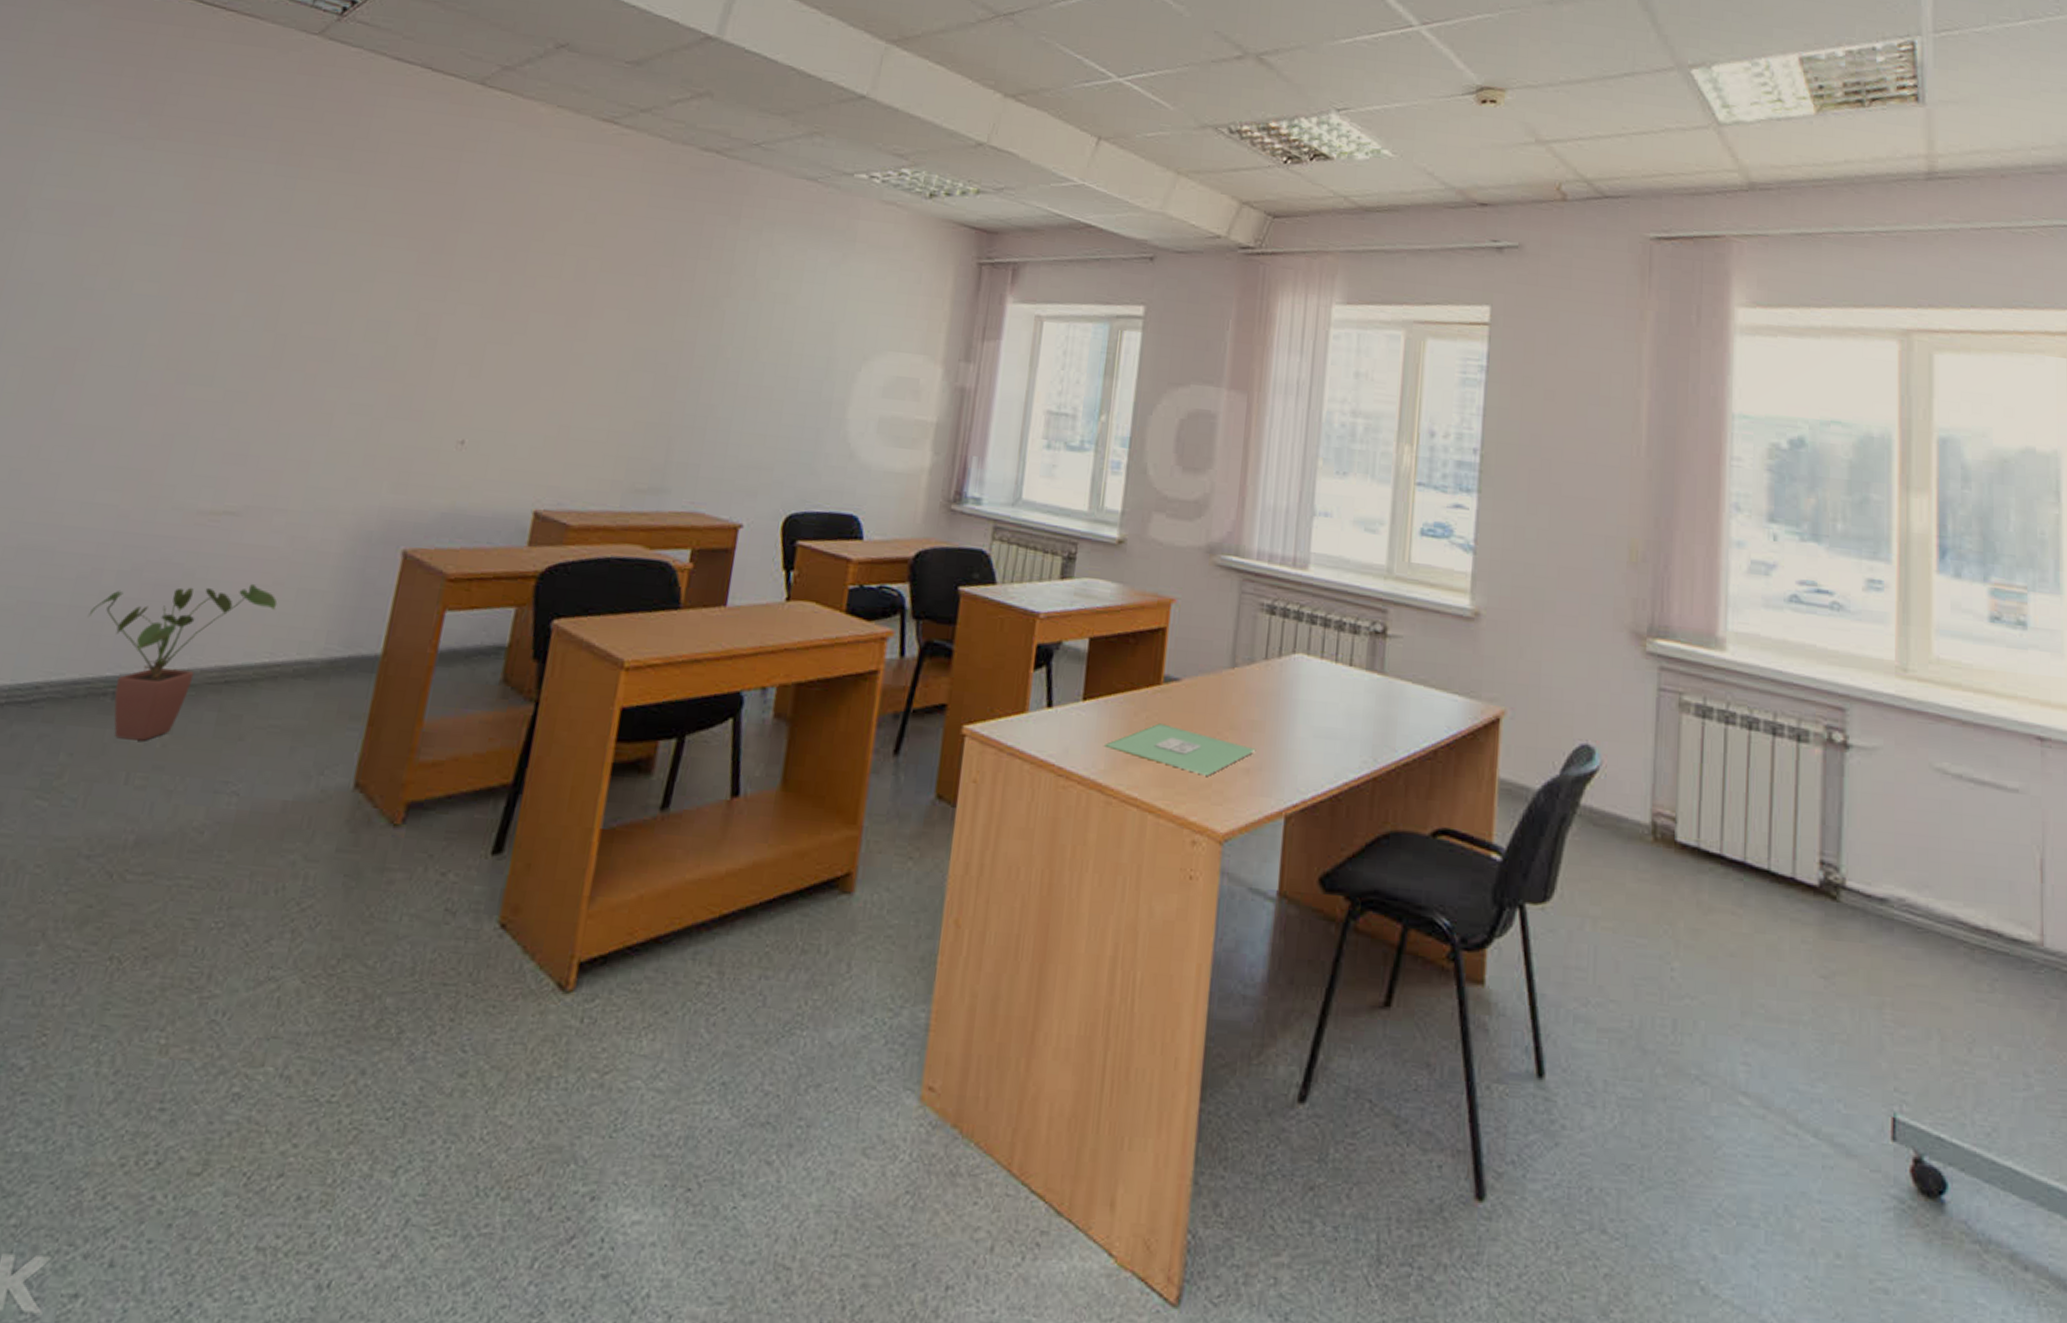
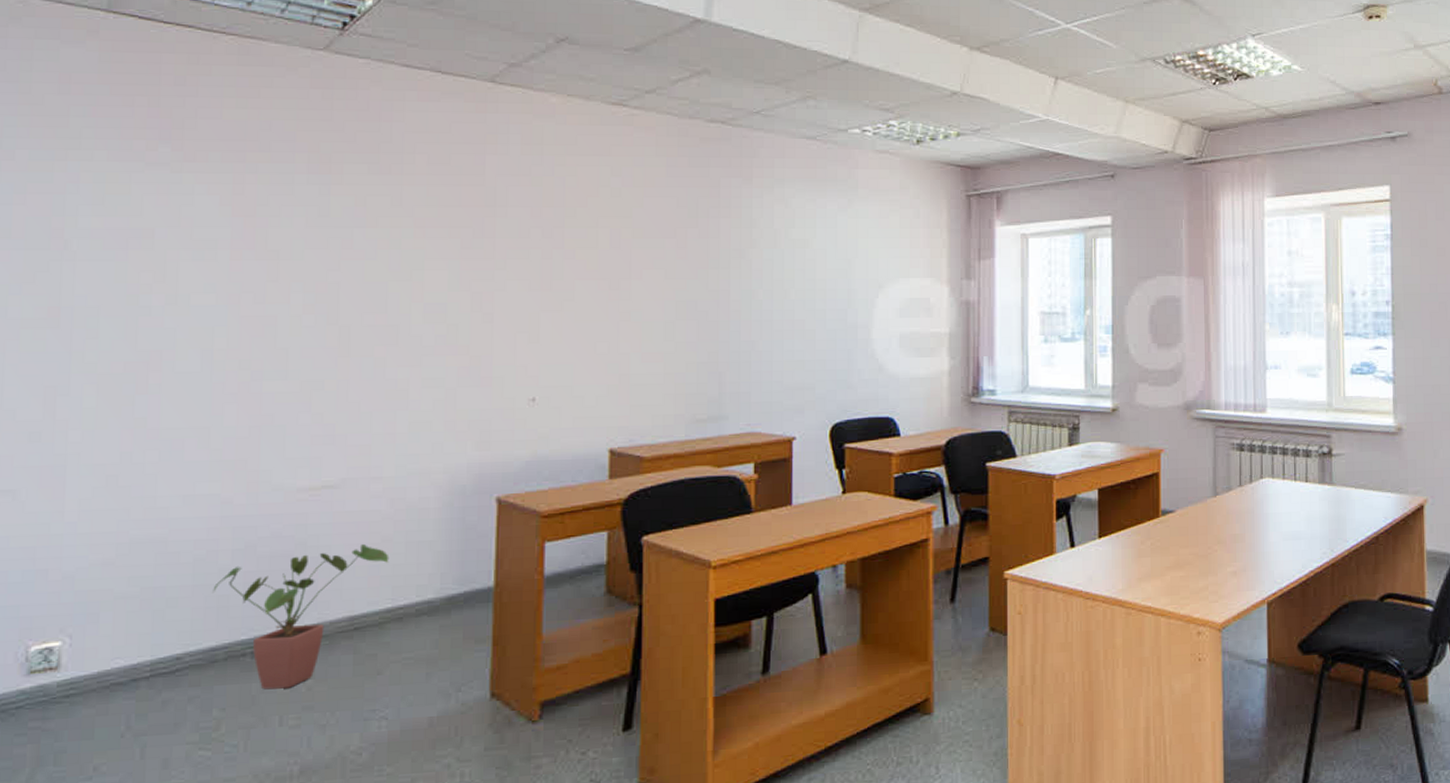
papers: present [1104,723,1256,776] -> none [1120,547,1240,582]

